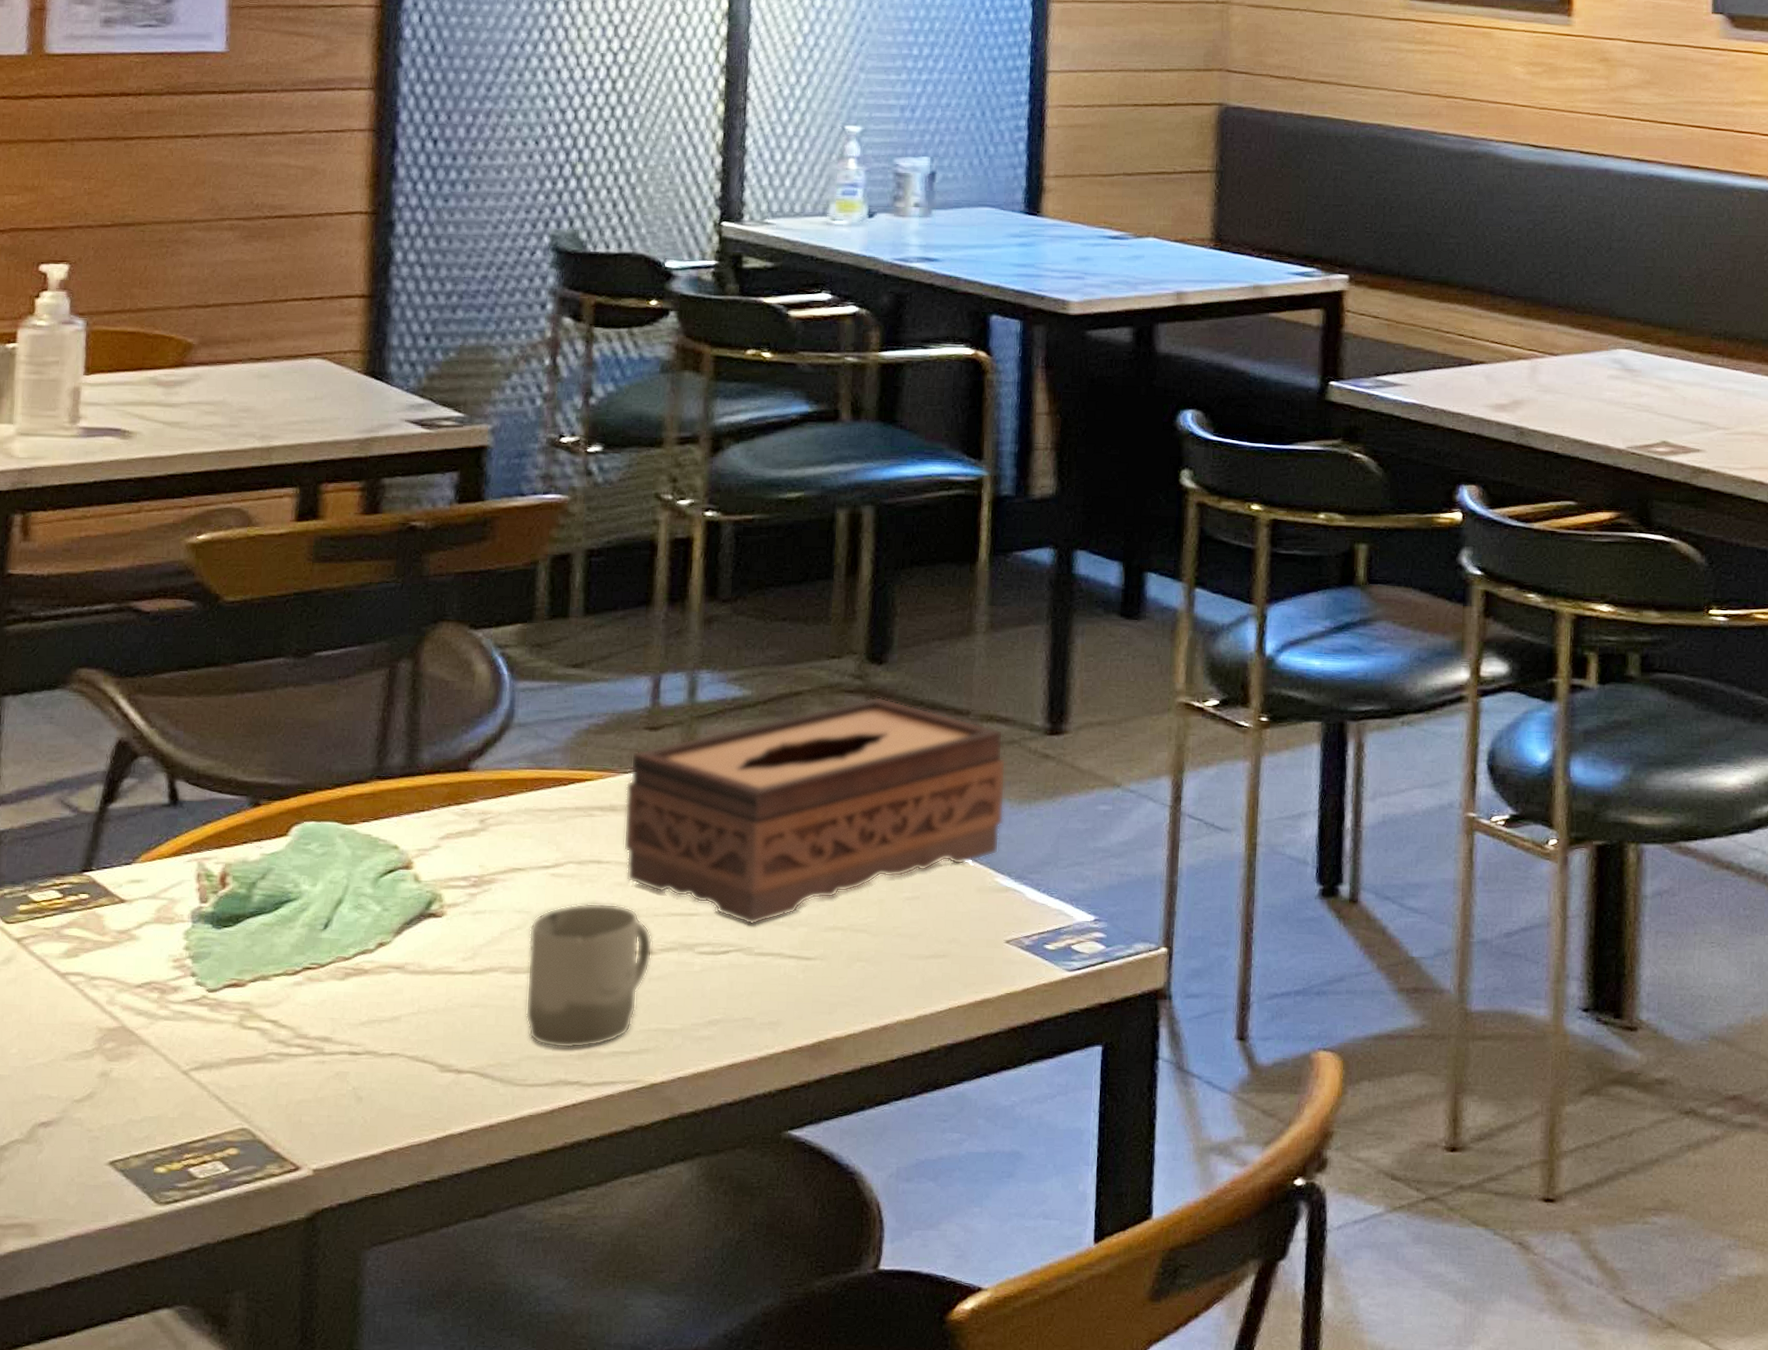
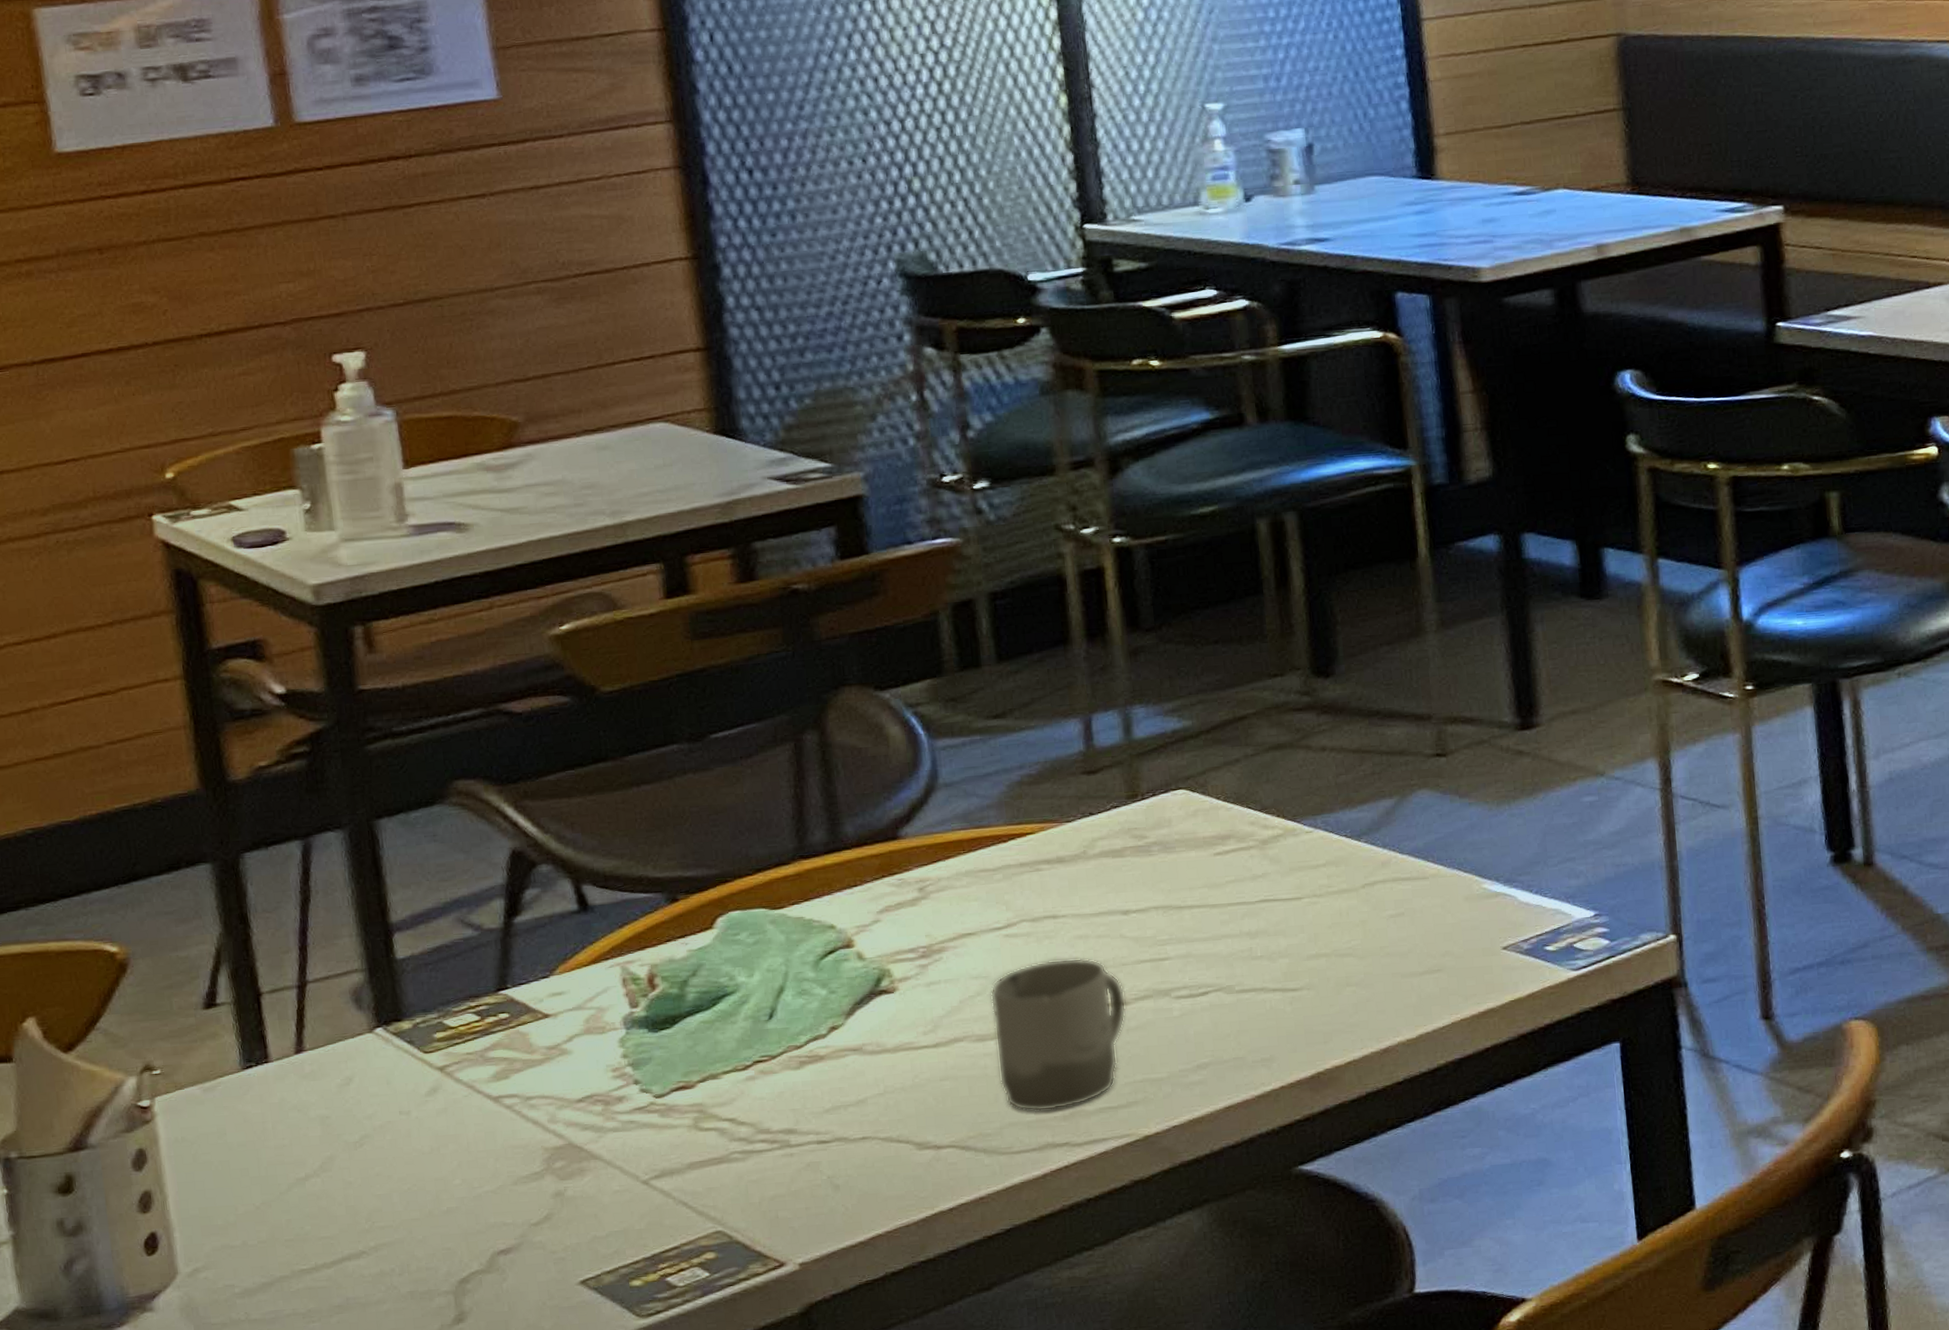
tissue box: present [623,696,1006,925] -> none [1070,711,1484,963]

